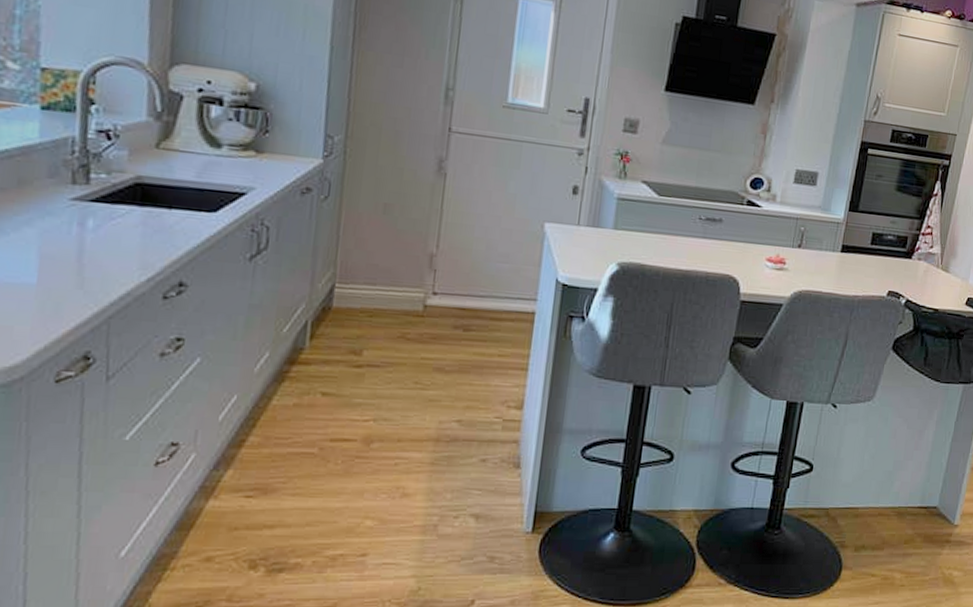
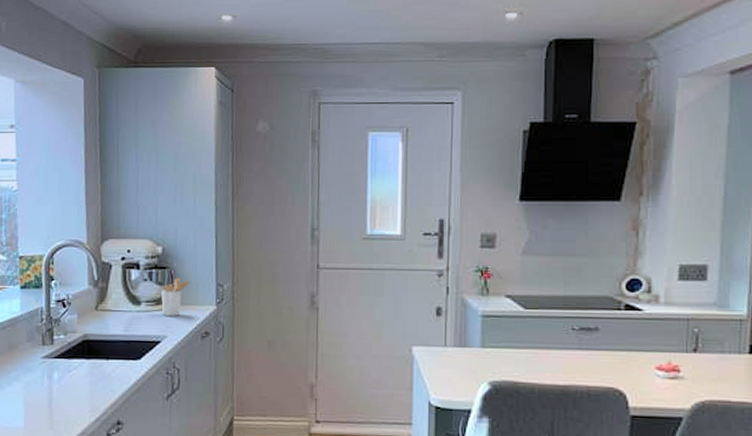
utensil holder: none [250,121,292,166] -> present [160,277,191,316]

